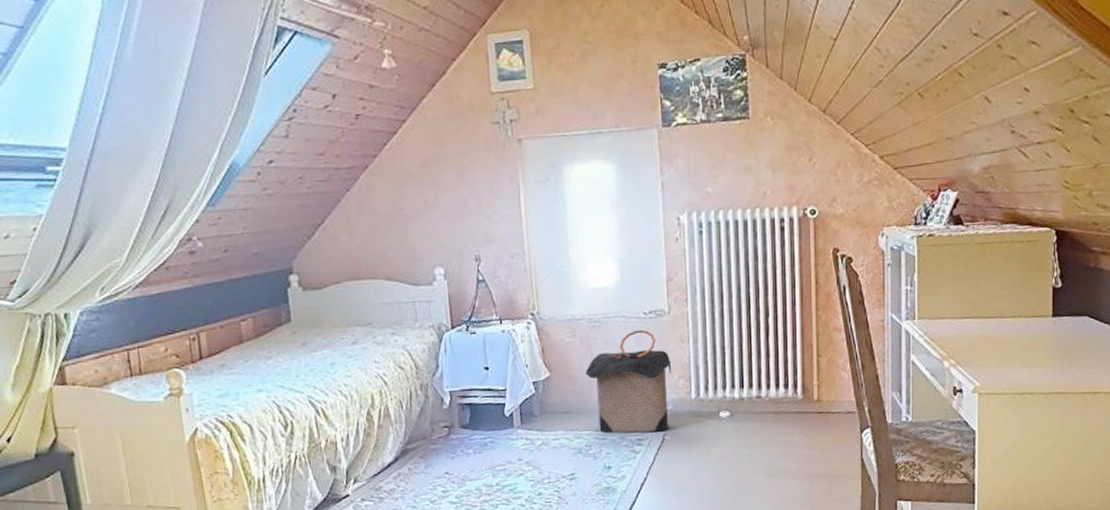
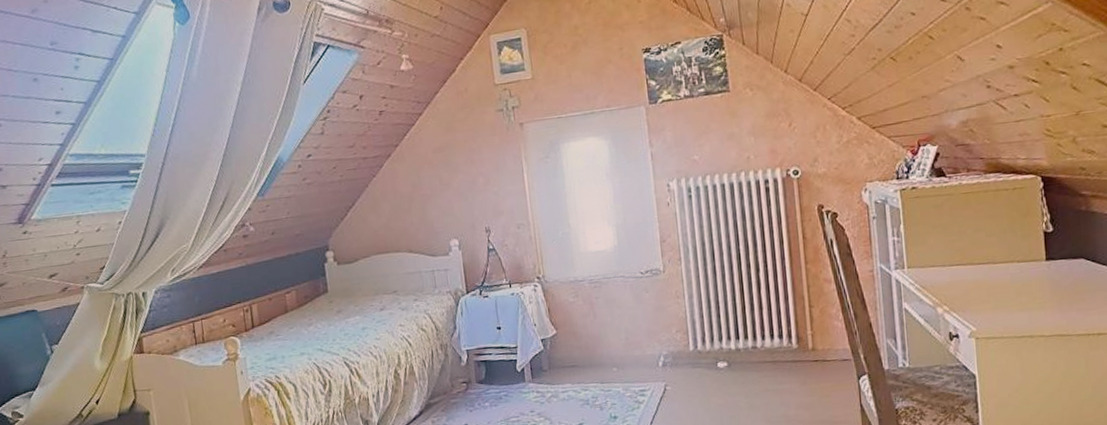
laundry hamper: present [585,329,672,434] -> none [588,287,670,386]

